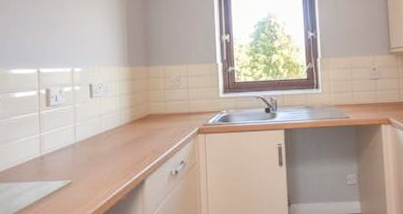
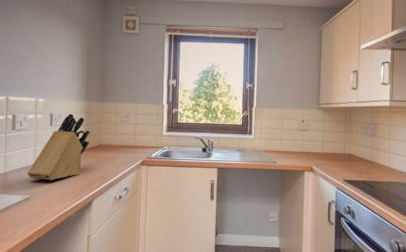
knife block: none [67,82,137,161] -> present [27,114,90,181]

